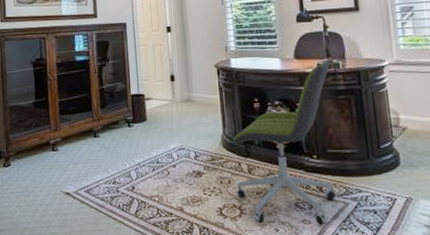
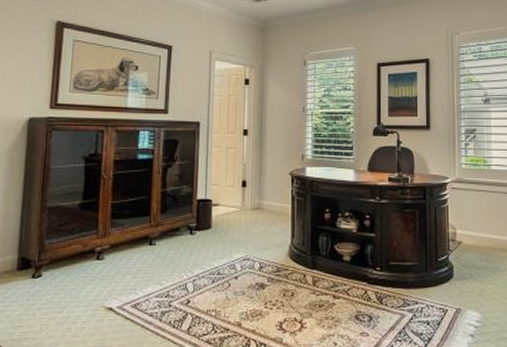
office chair: present [232,59,336,225] -> none [299,174,400,338]

